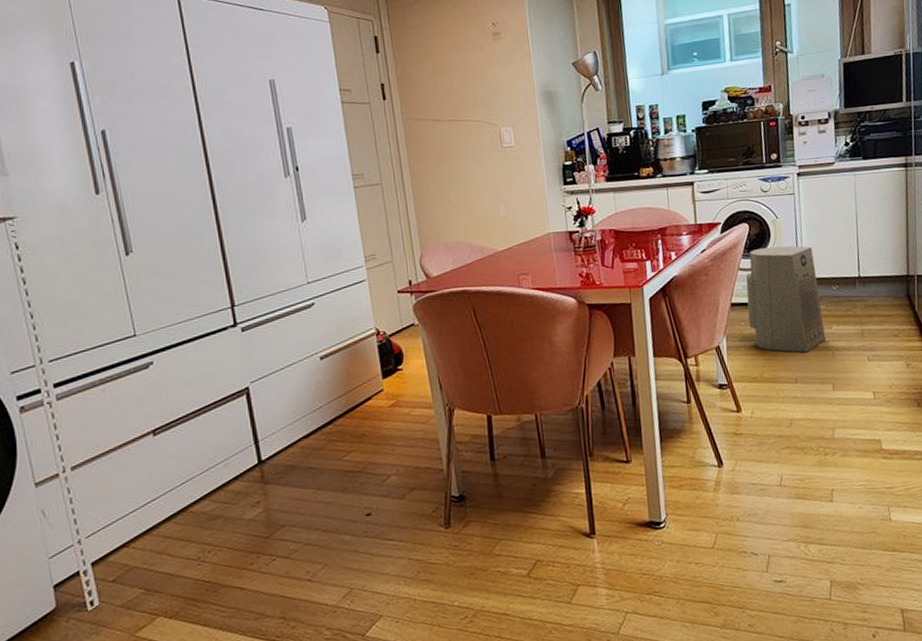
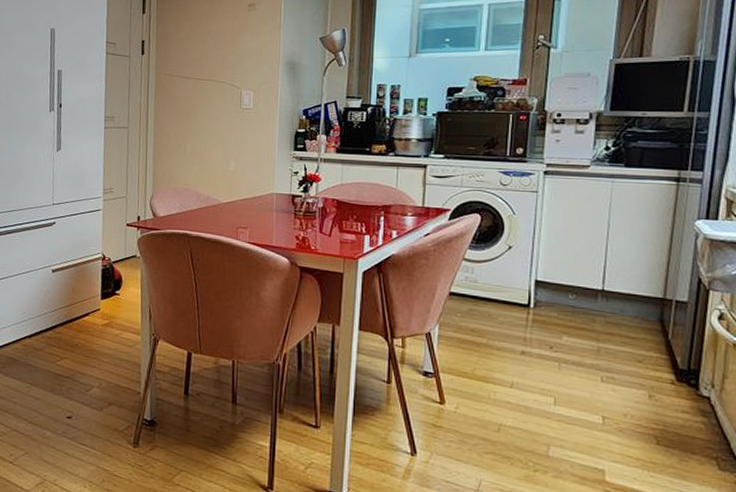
air purifier: present [745,245,826,353] -> none [467,241,553,359]

